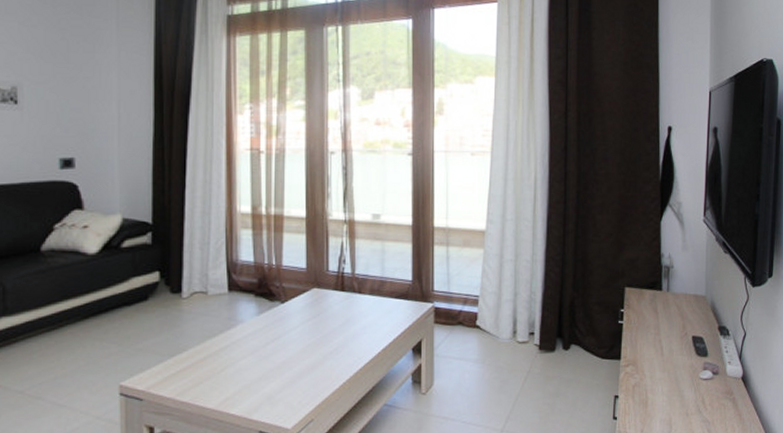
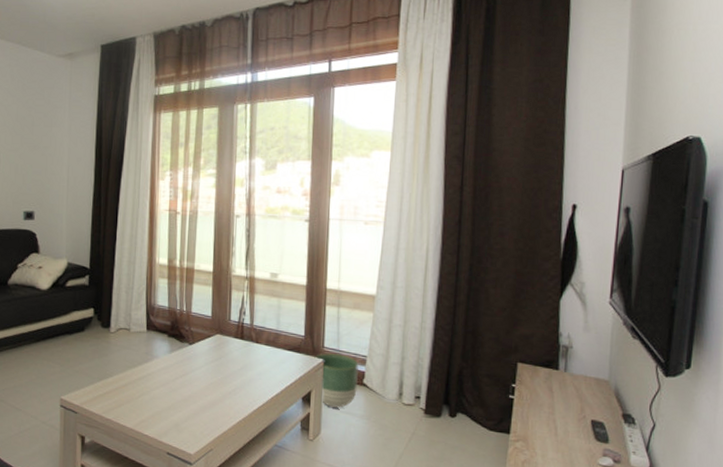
planter: none [424,296,471,355] -> present [314,353,359,408]

